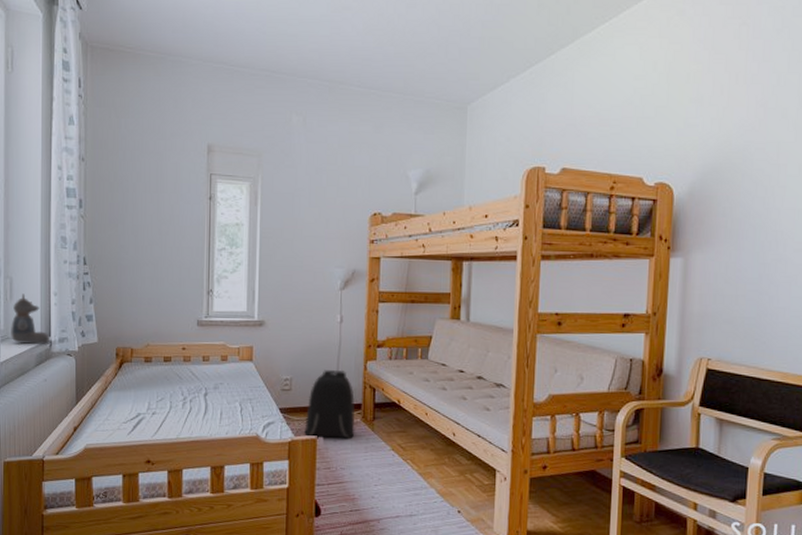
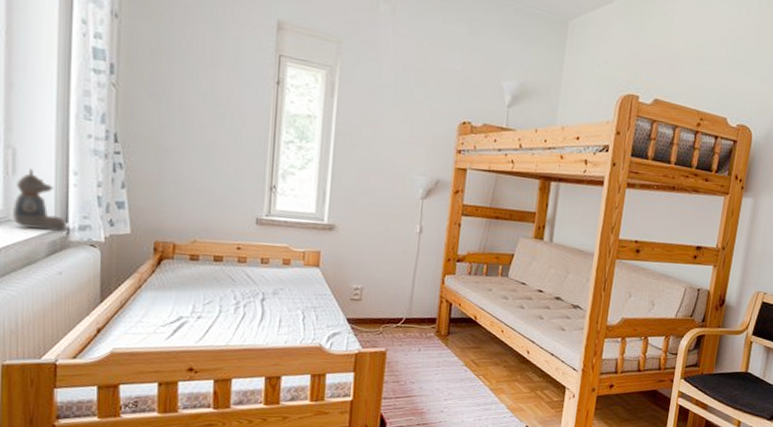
backpack: present [304,369,355,438] -> none [373,281,430,353]

